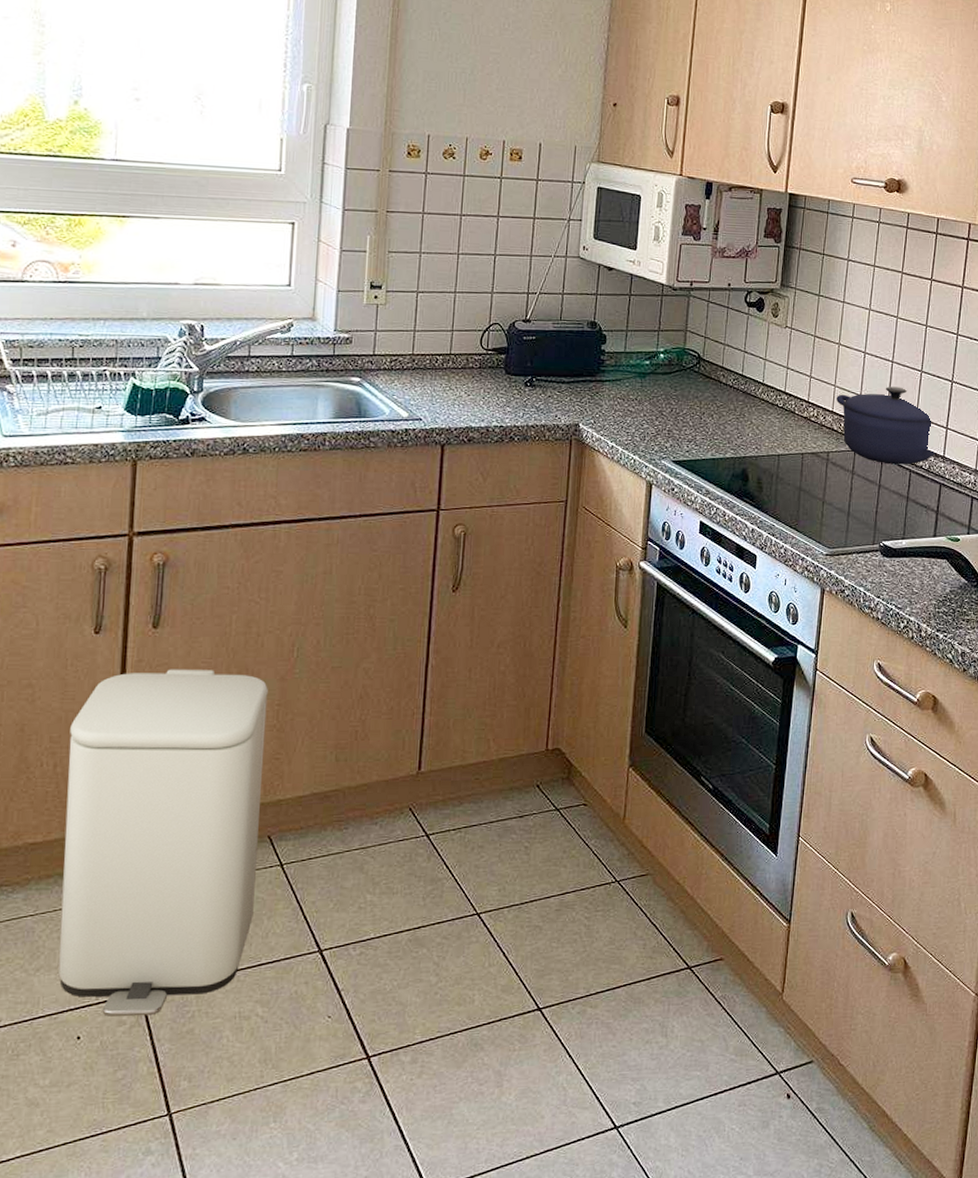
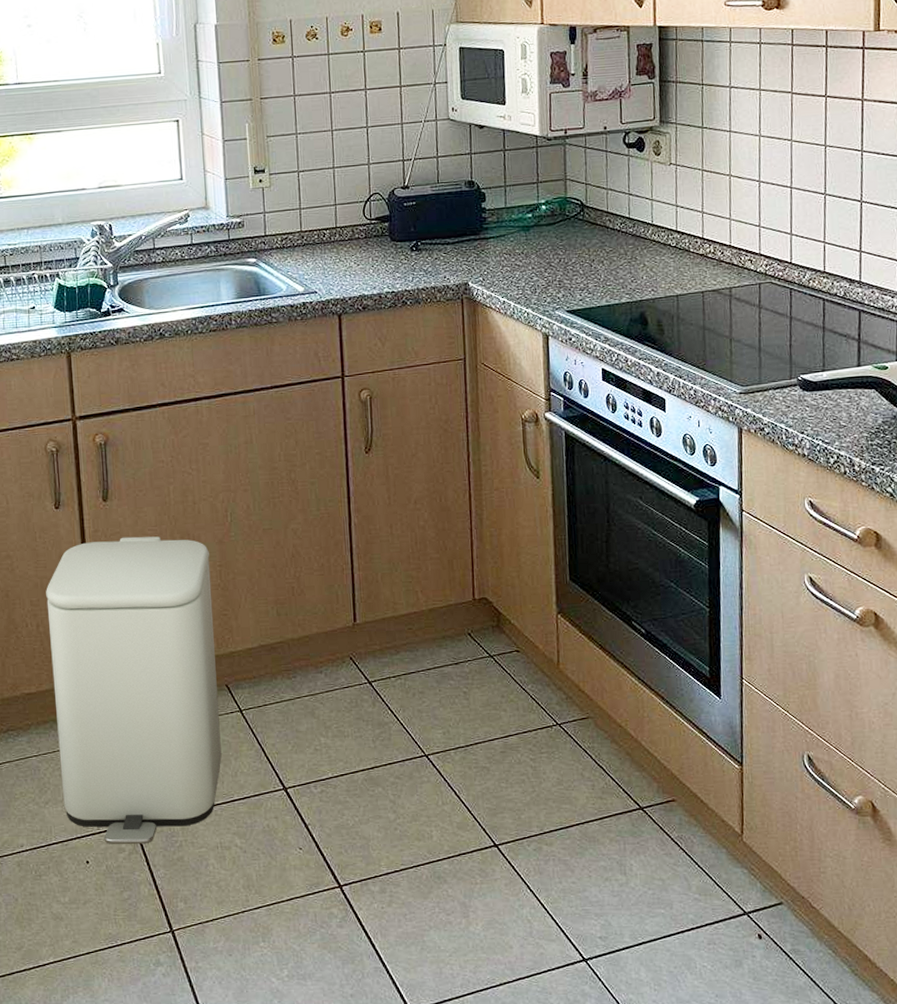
cooking pot: present [836,386,937,465] -> none [733,213,852,295]

